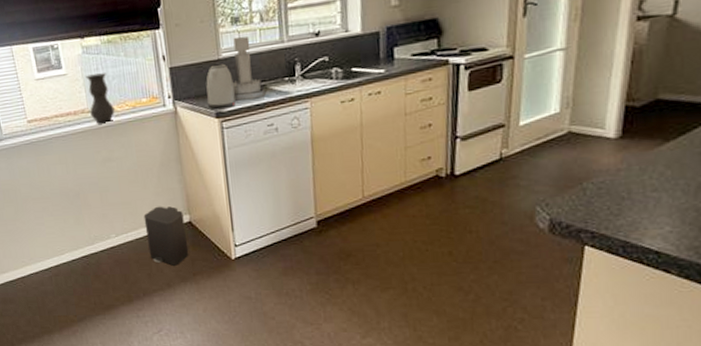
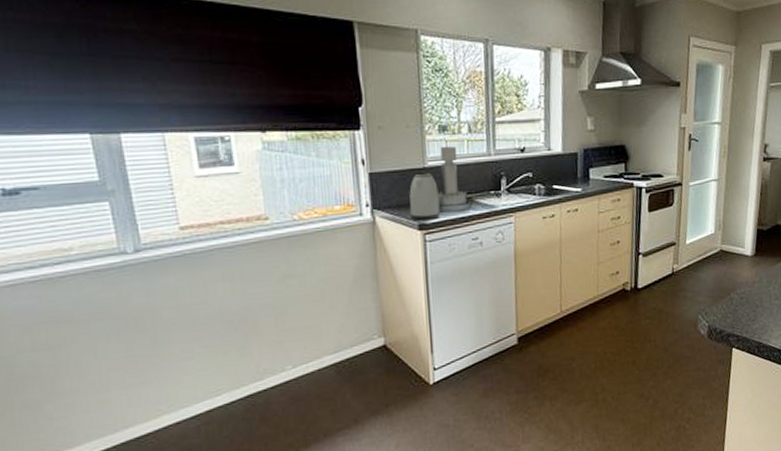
vase: present [85,73,115,124] -> none [265,174,300,234]
pedal bin: present [143,206,189,266] -> none [329,328,382,398]

